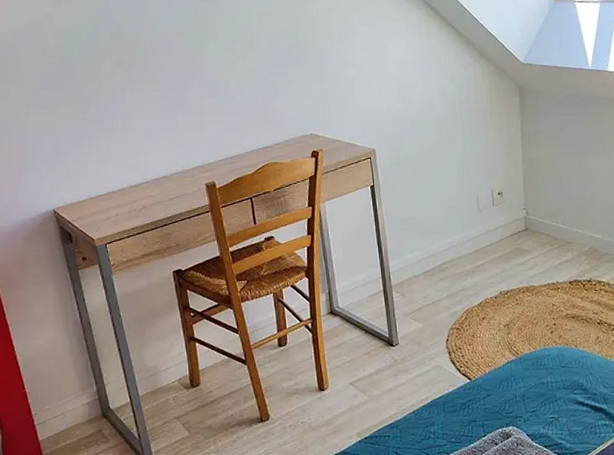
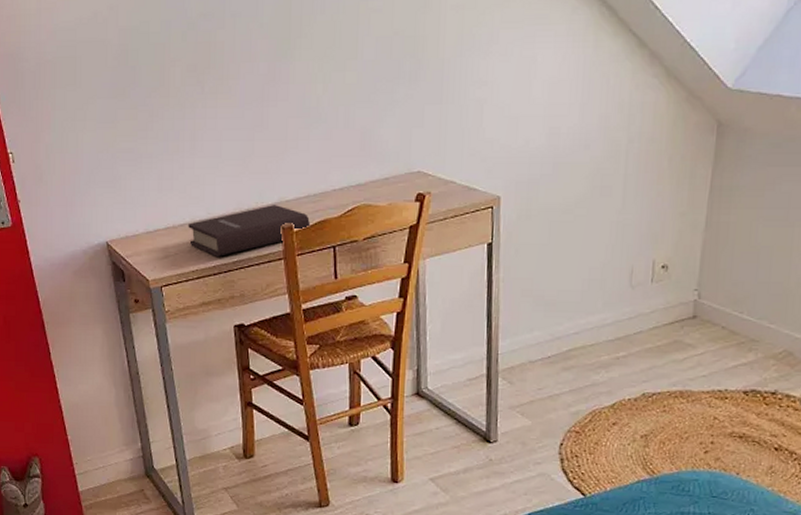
book: none [126,167,230,214] -> present [188,205,311,256]

